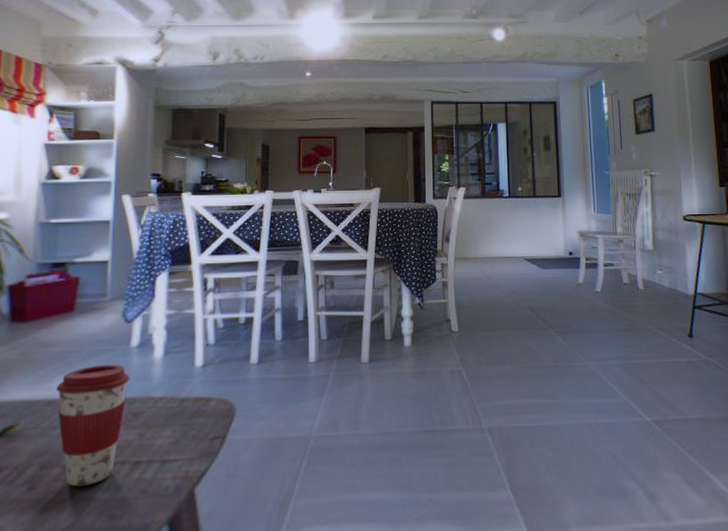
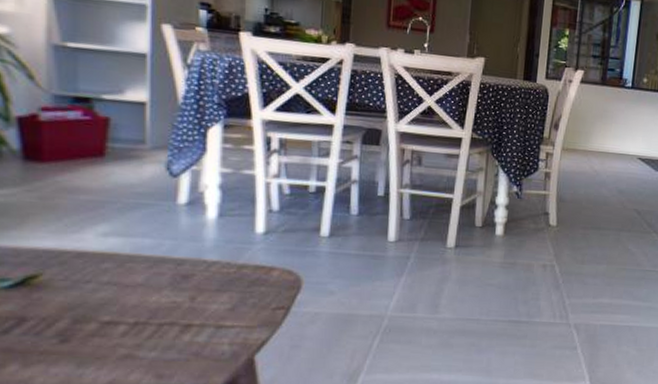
coffee cup: present [55,364,130,487] -> none [86,219,178,344]

